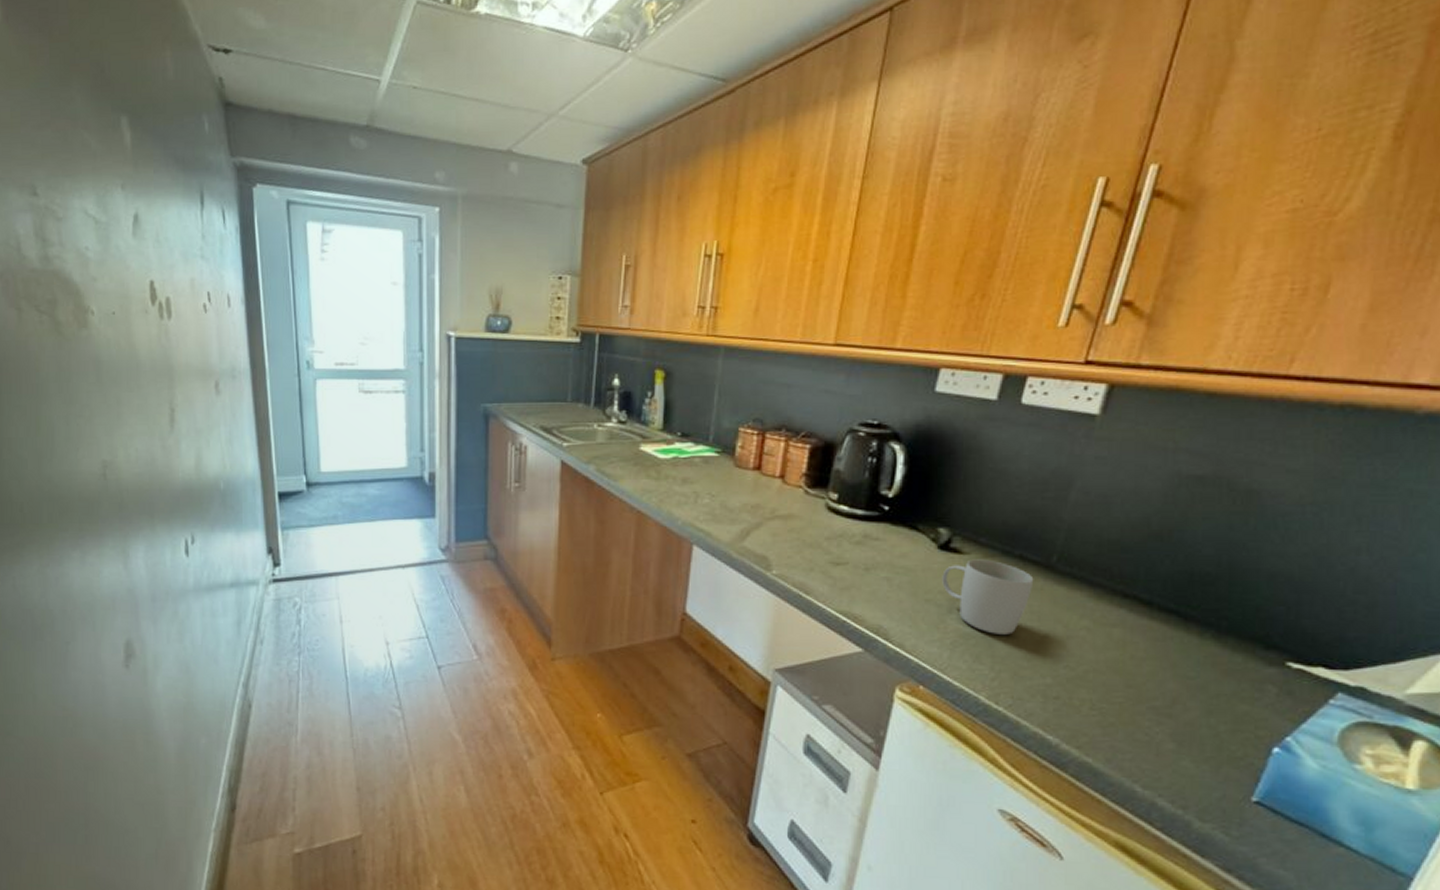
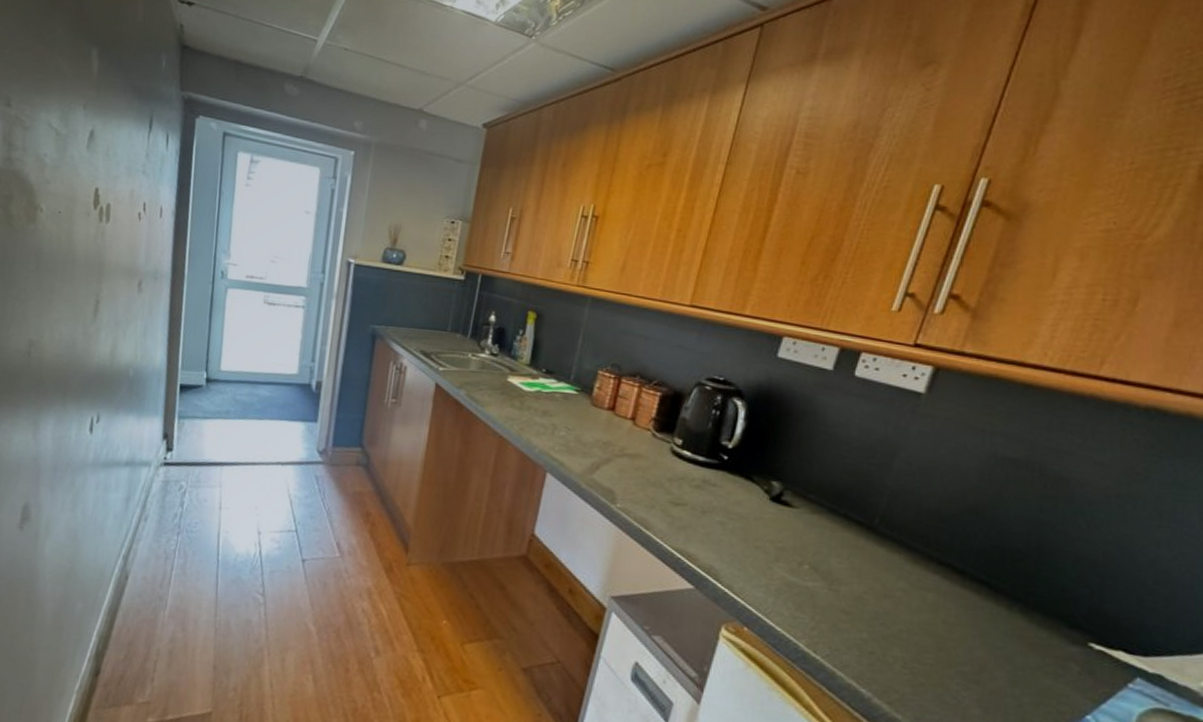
mug: present [942,559,1034,635] -> none [771,513,857,588]

